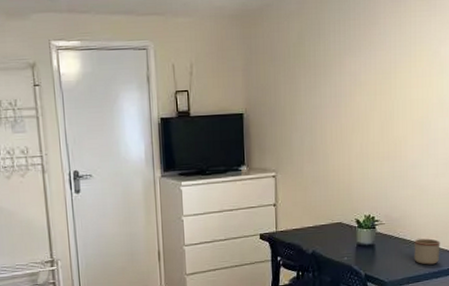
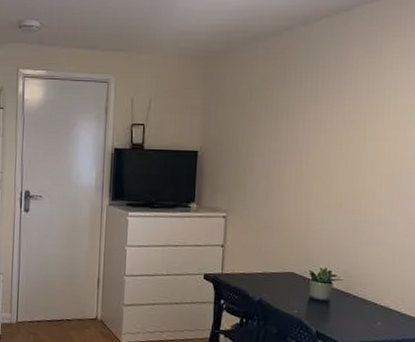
mug: present [414,238,440,265] -> none [374,301,407,332]

